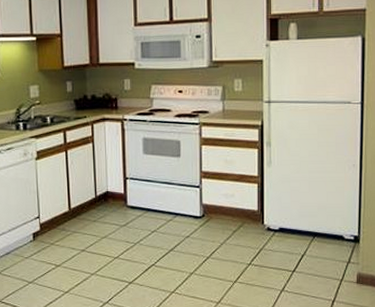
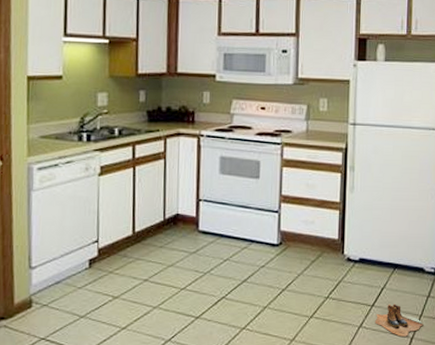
boots: none [296,269,344,300] -> present [375,304,424,337]

